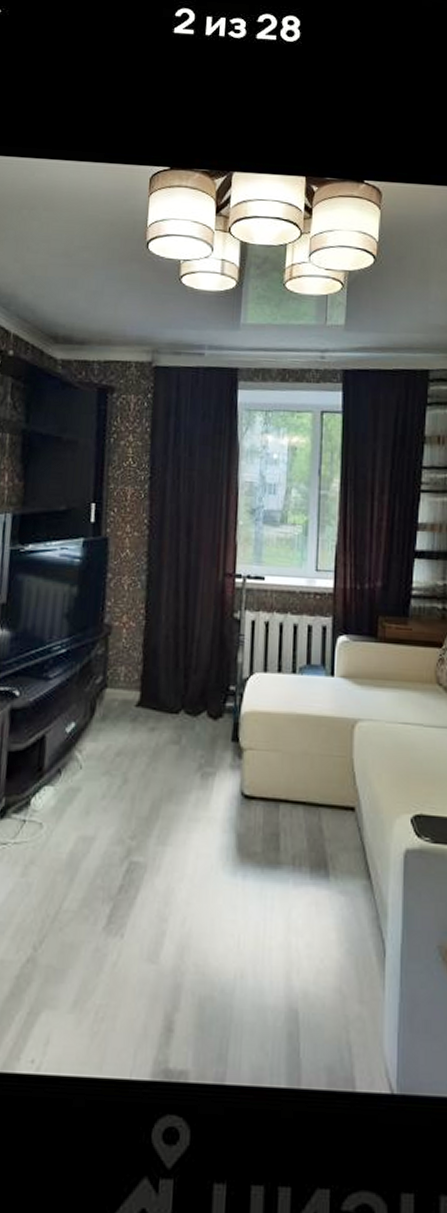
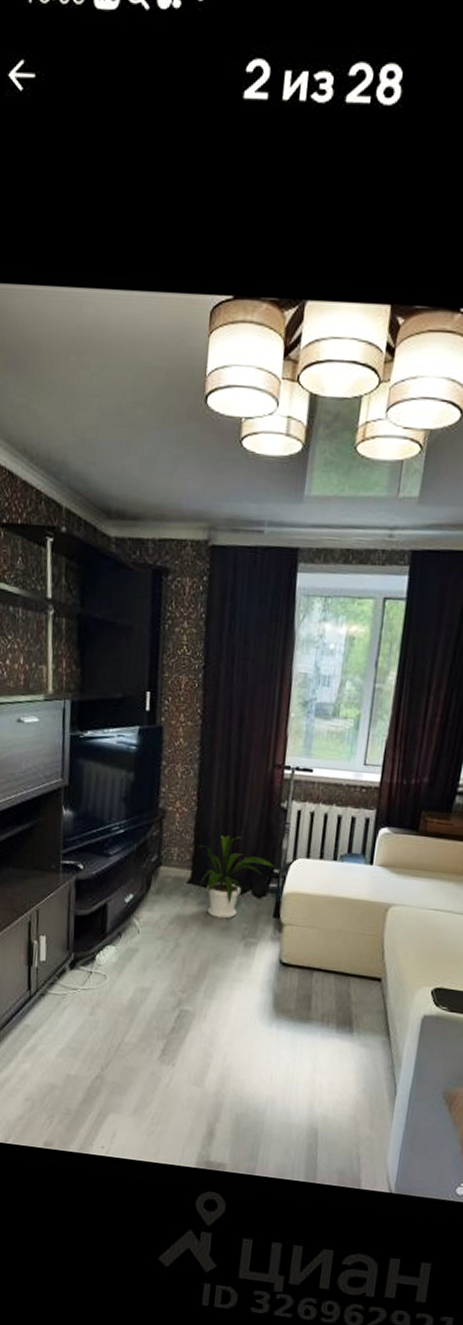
house plant: none [148,650,231,746] -> present [198,835,275,919]

